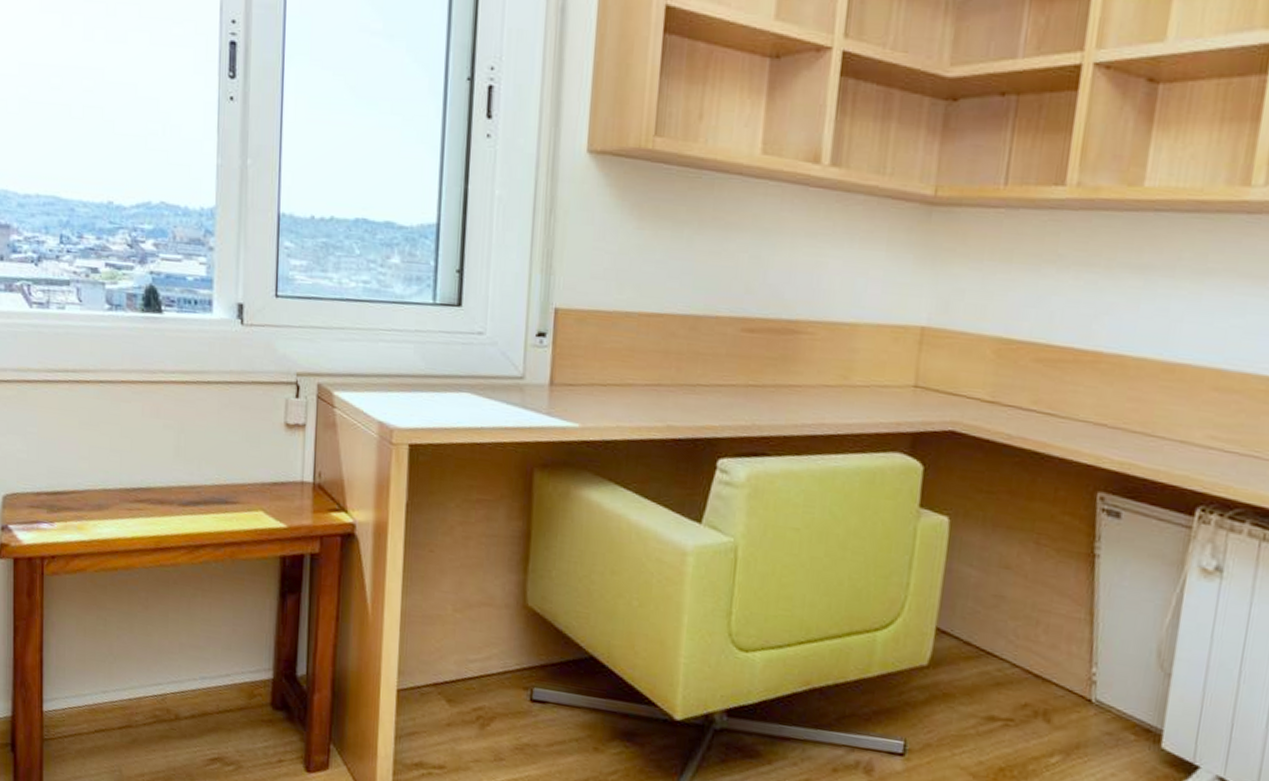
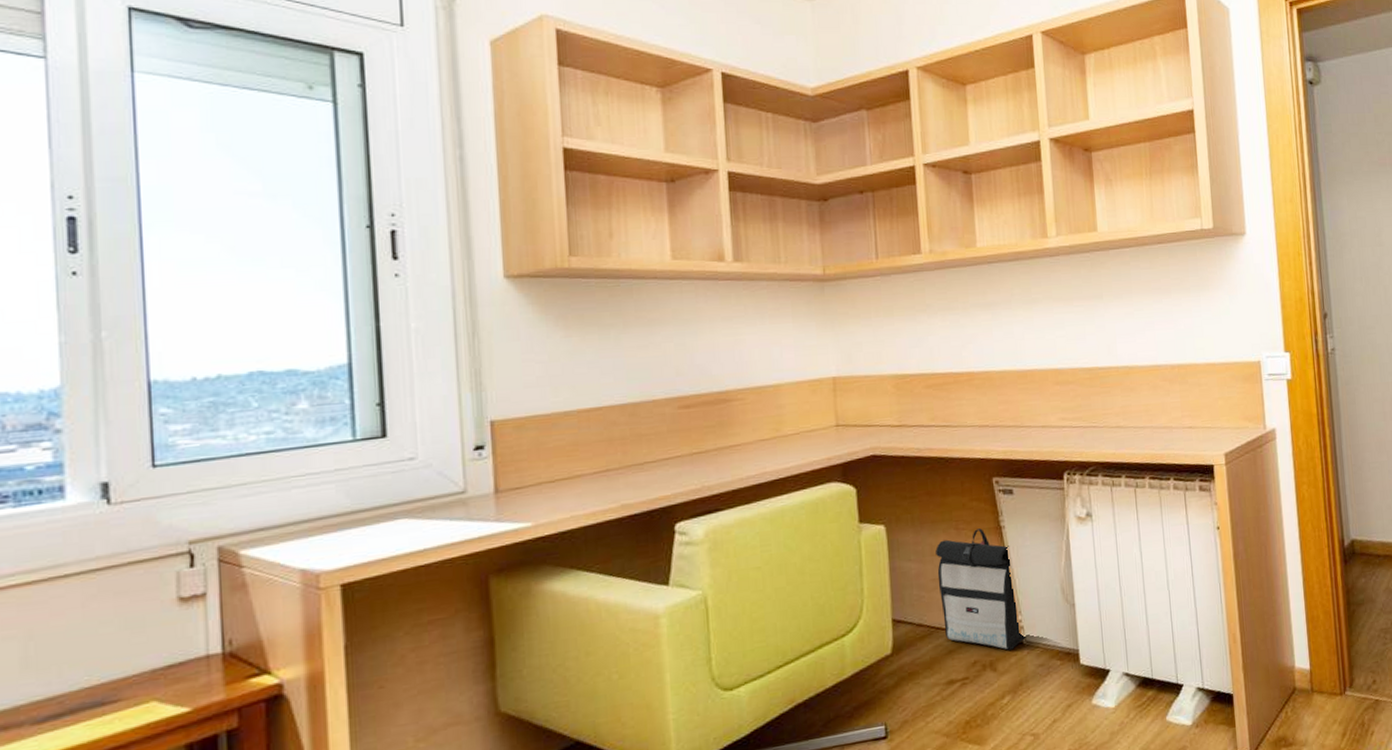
backpack: none [995,549,1101,705] -> present [935,528,1027,650]

